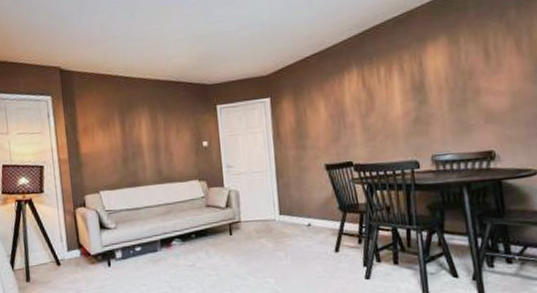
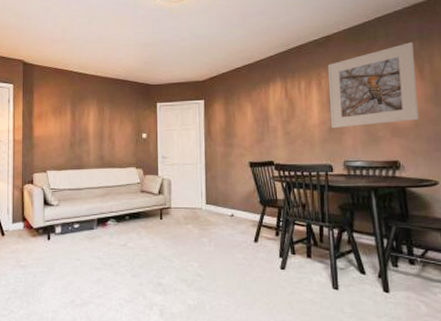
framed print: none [411,11,517,120] -> present [328,42,420,129]

